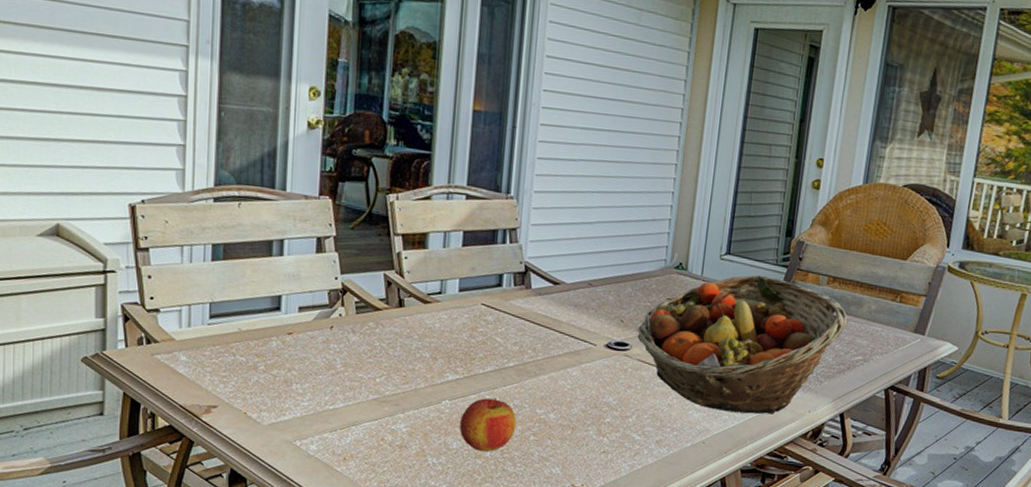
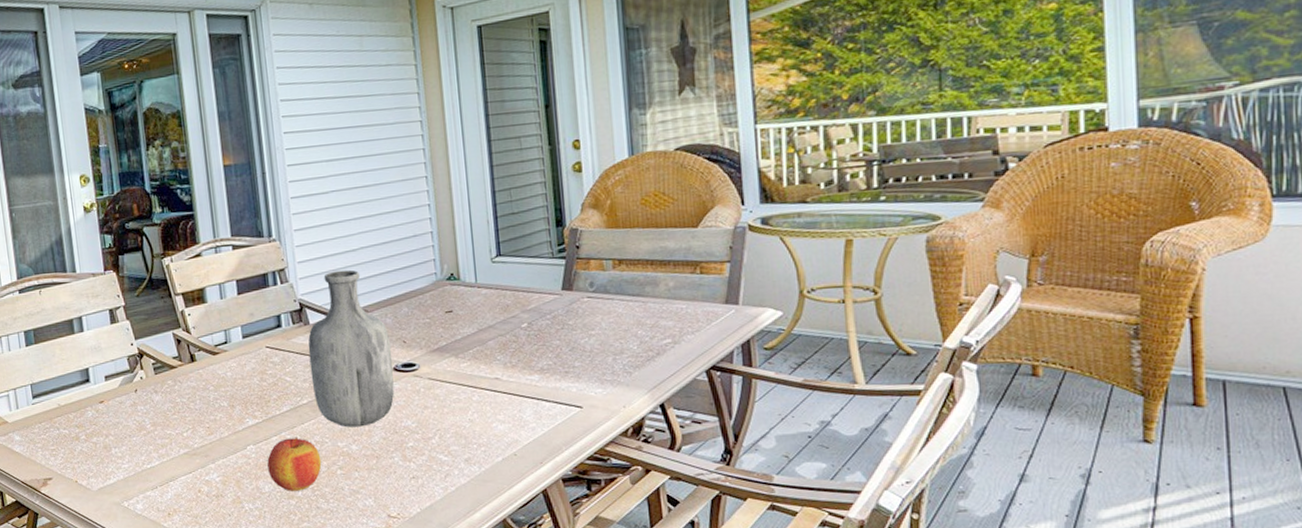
vase: none [522,240,608,397] -> present [308,269,395,428]
fruit basket: present [637,275,848,415] -> none [422,271,646,420]

